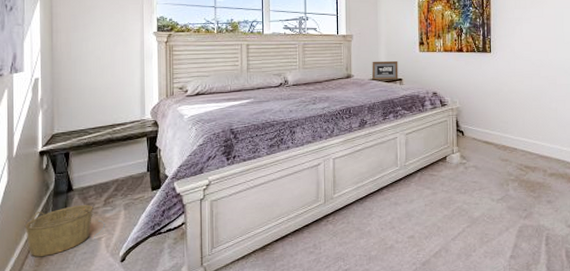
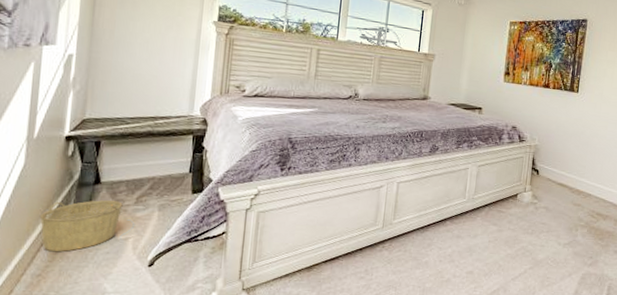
picture frame: present [372,60,399,80] -> none [450,85,480,108]

